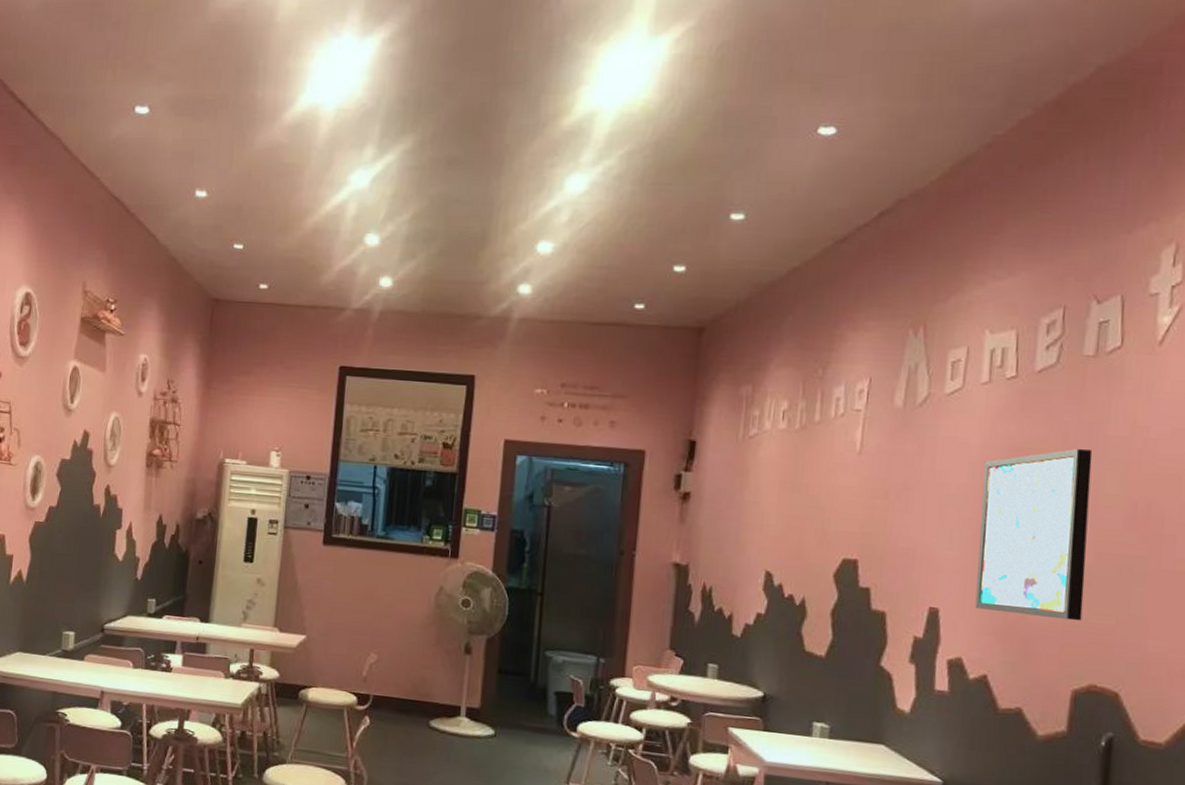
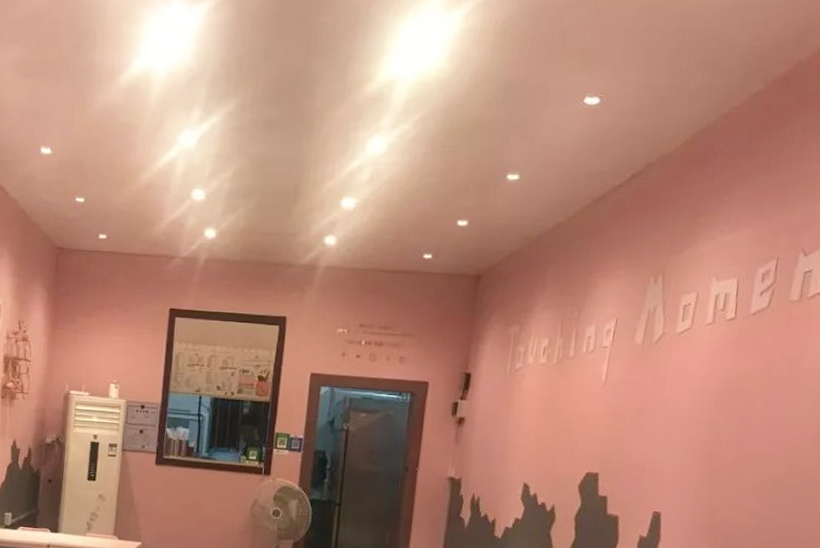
wall art: present [975,449,1093,621] -> none [689,379,791,521]

